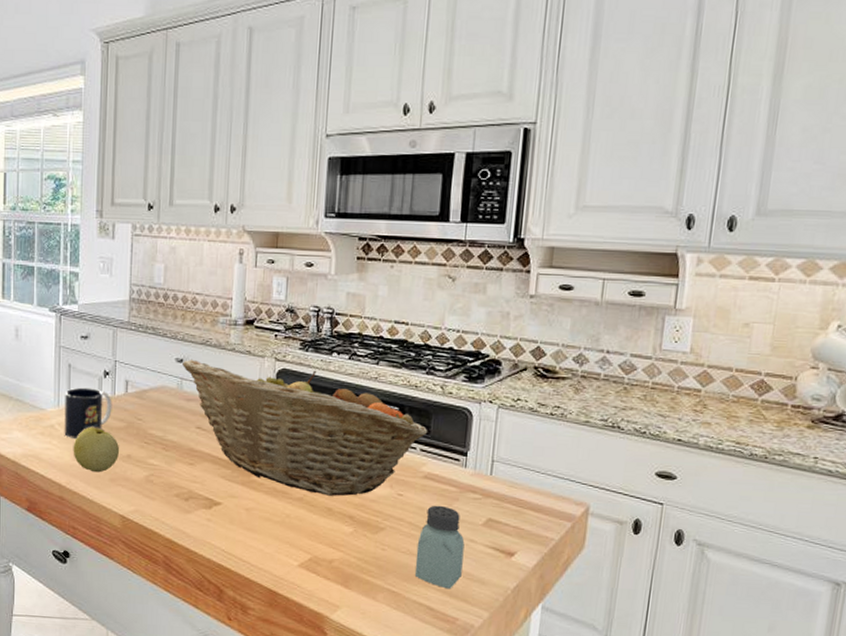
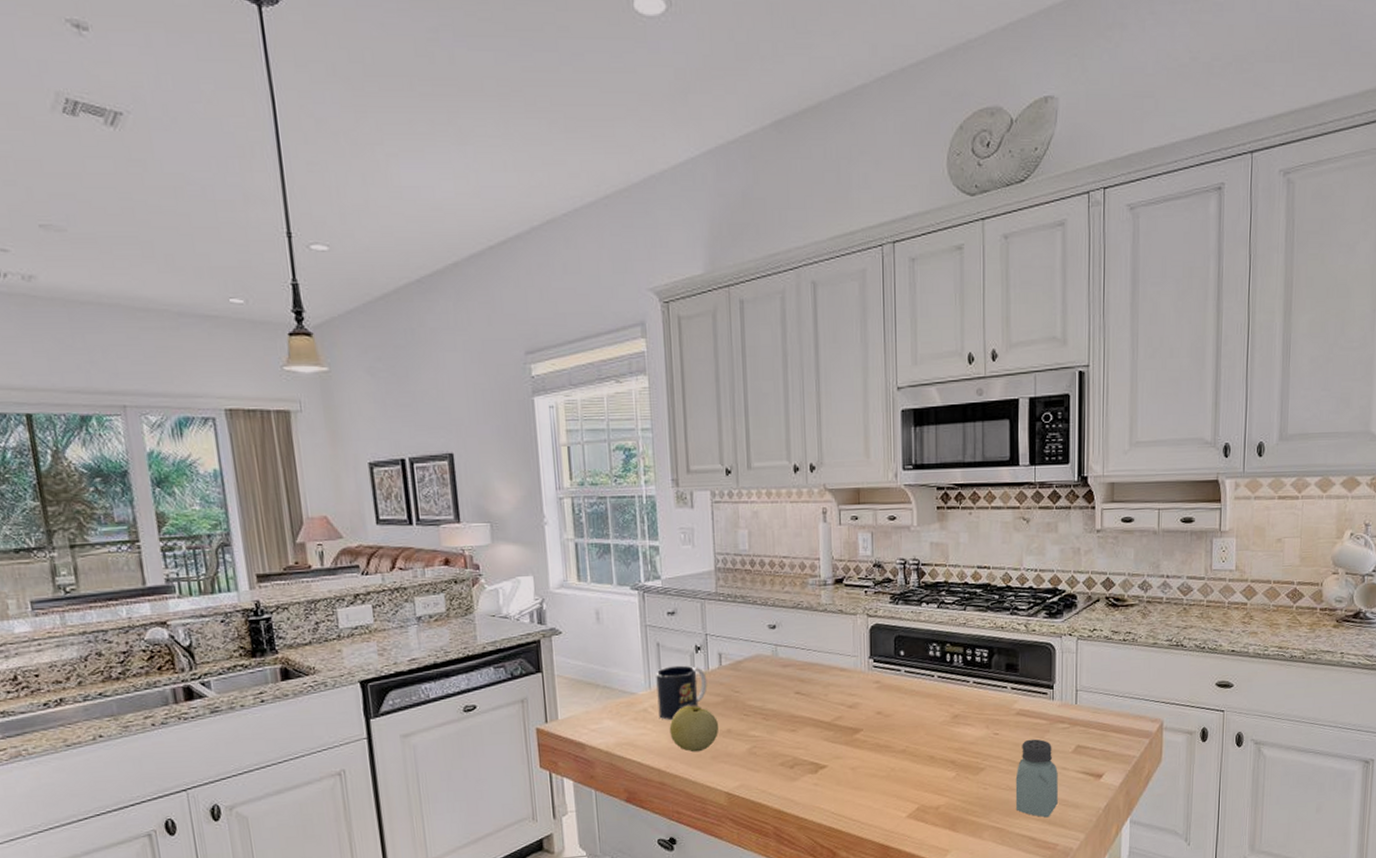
fruit basket: present [182,359,428,496] -> none [775,622,1017,744]

